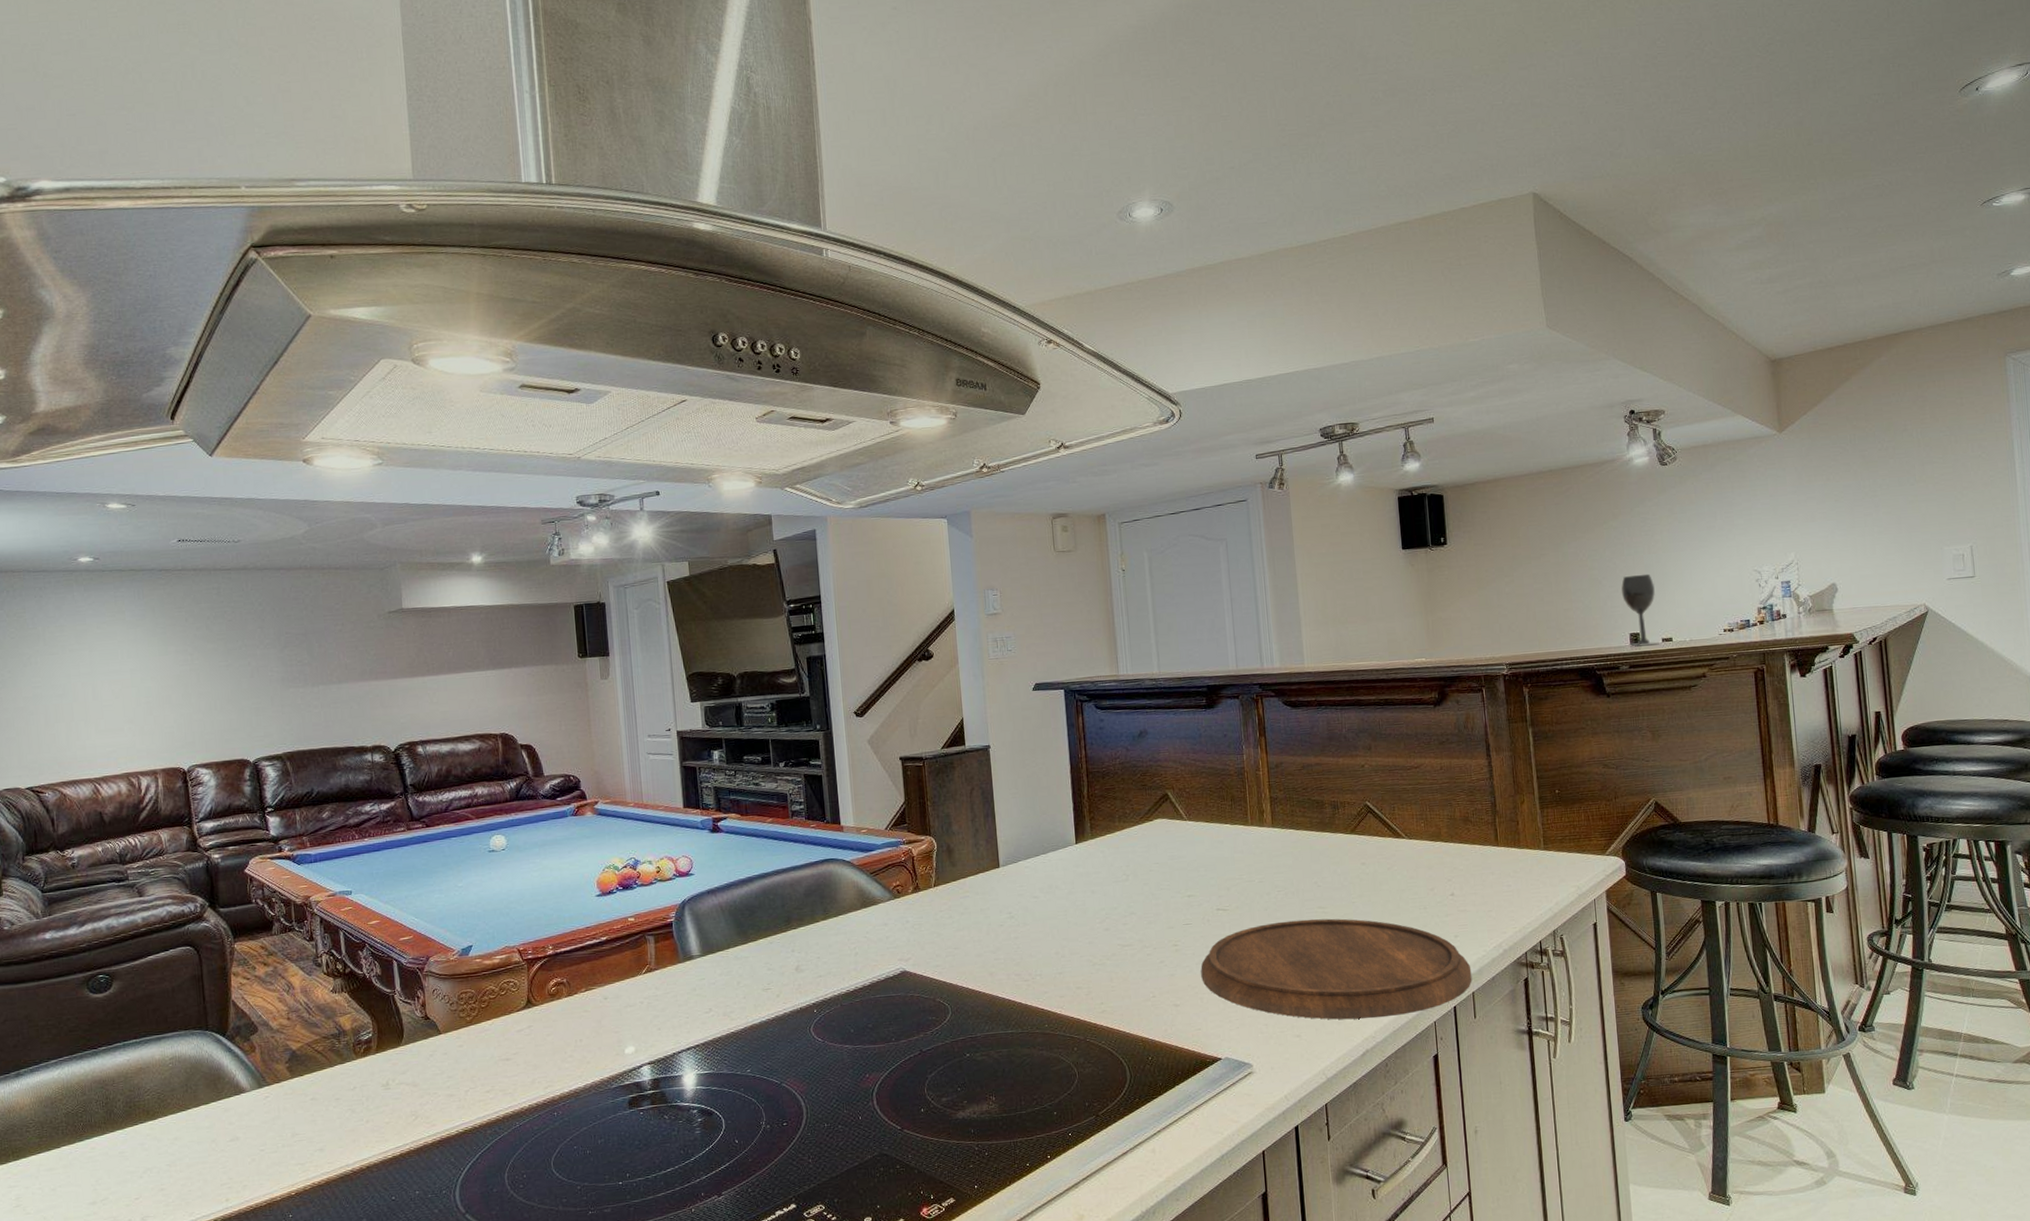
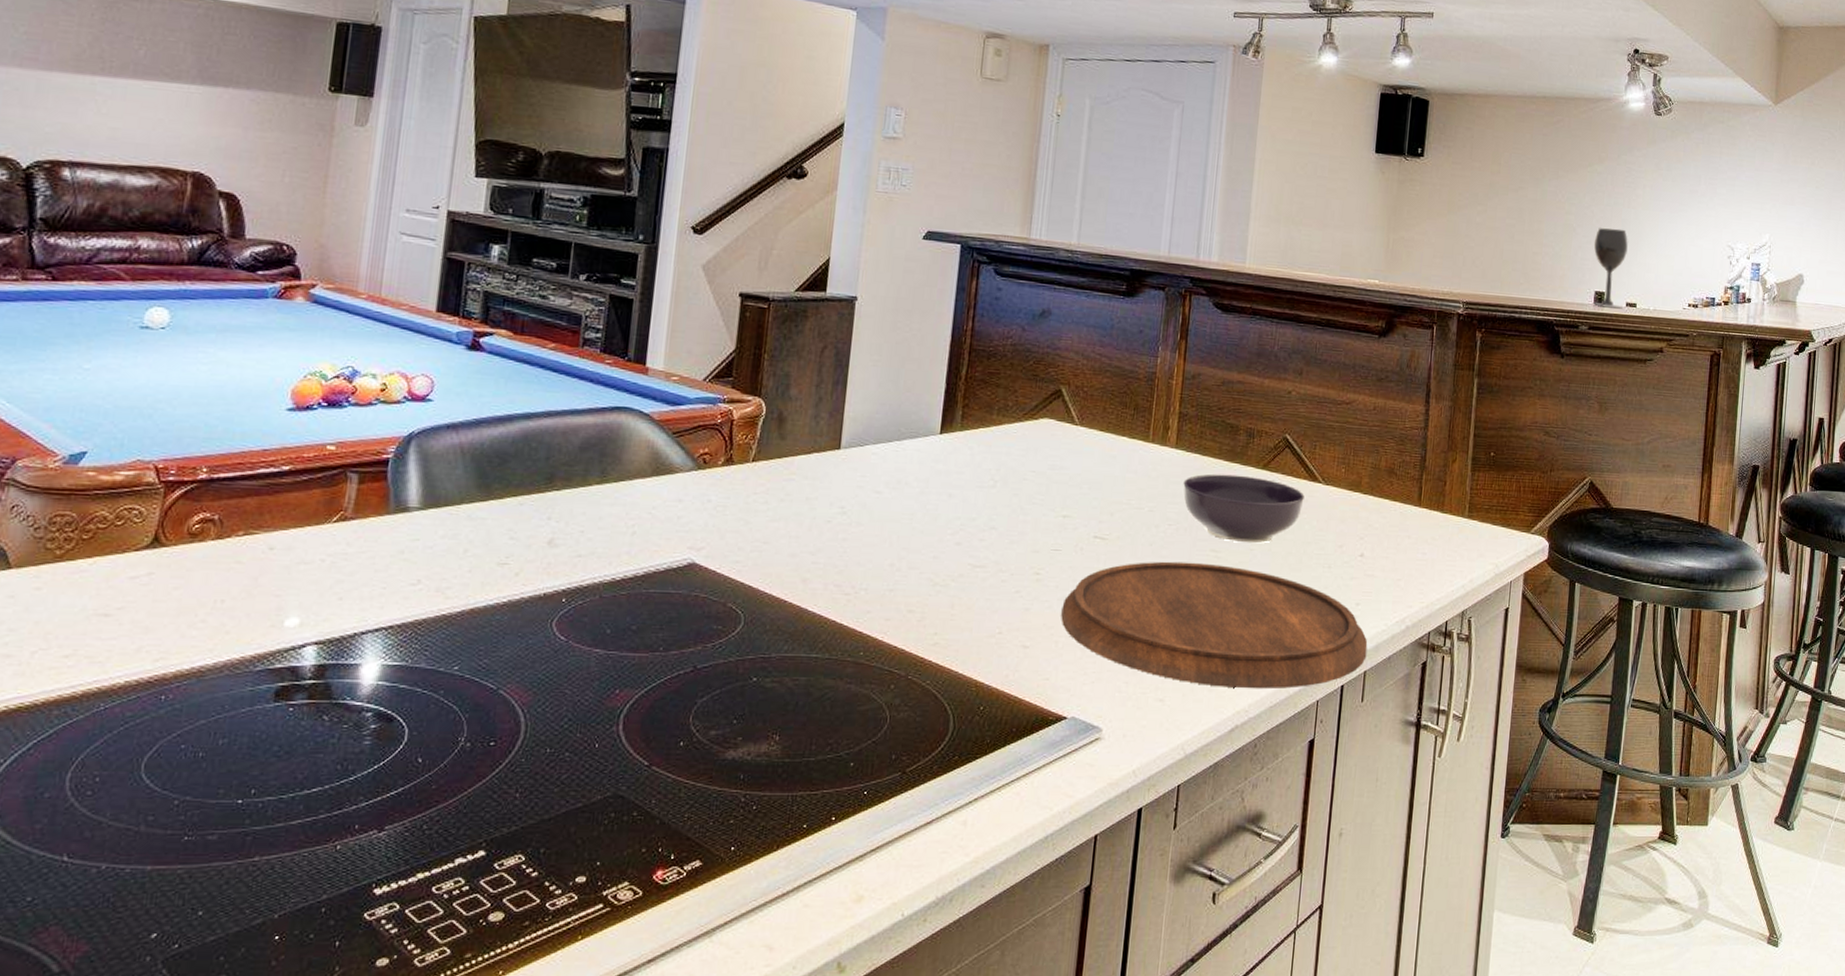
bowl: none [1284,841,1392,898] -> present [1183,474,1304,544]

